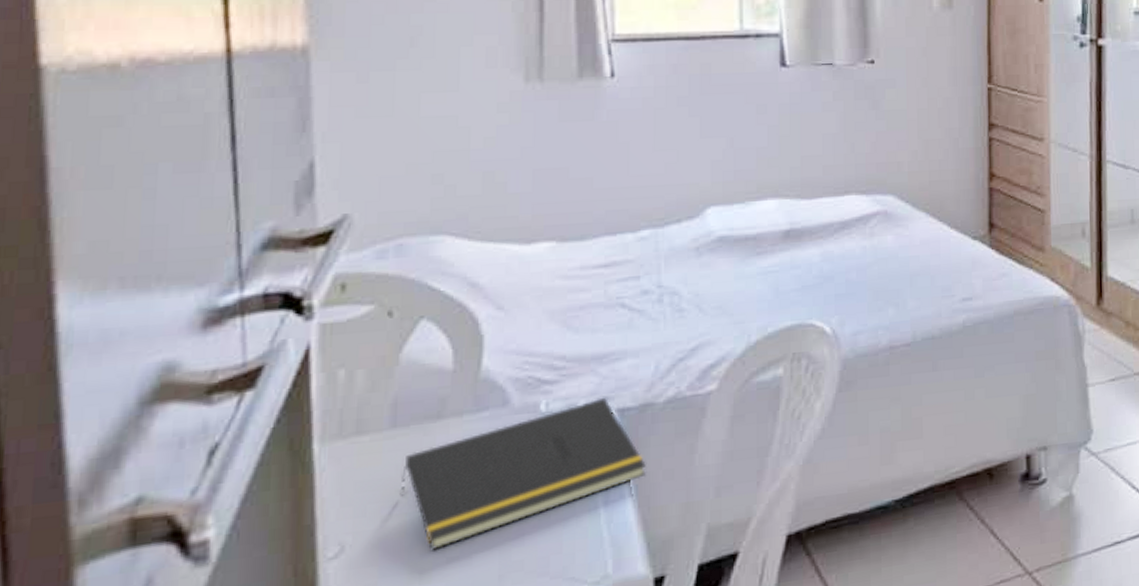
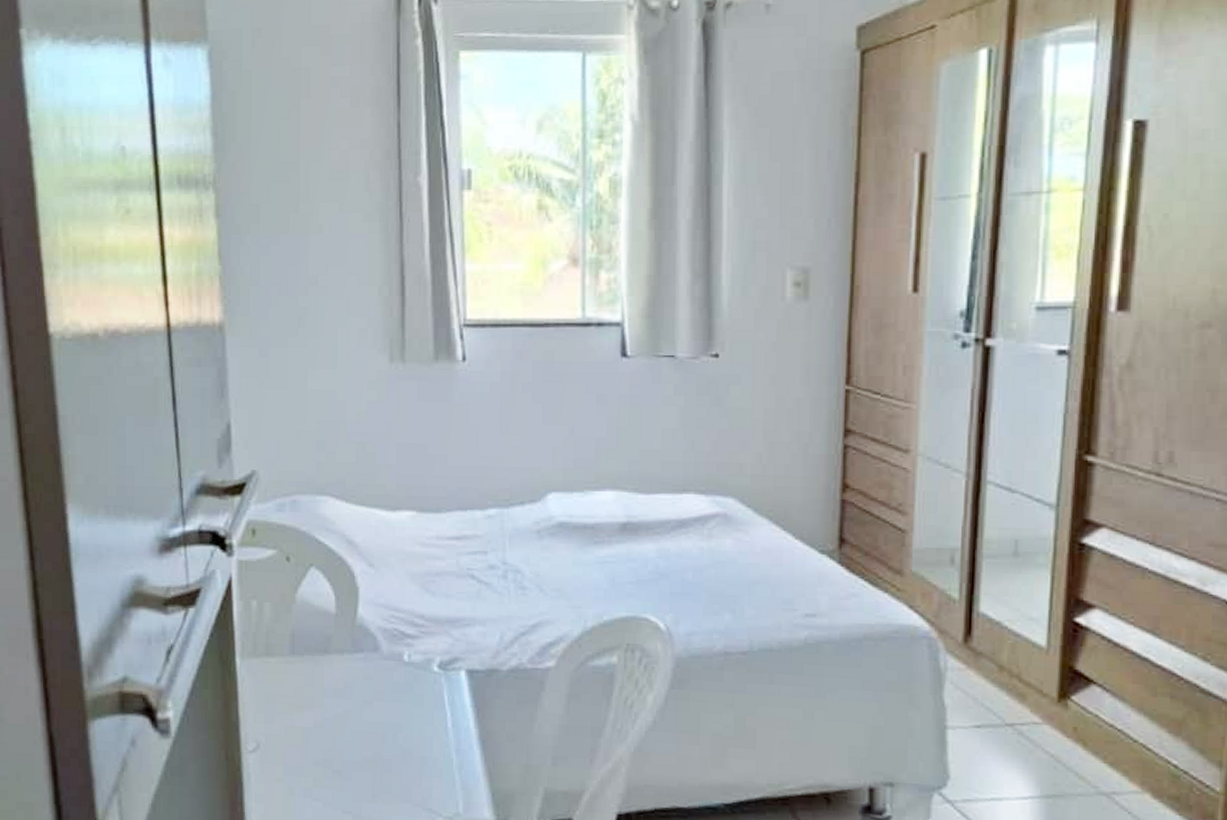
notepad: present [399,397,646,551] -> none [298,657,491,762]

